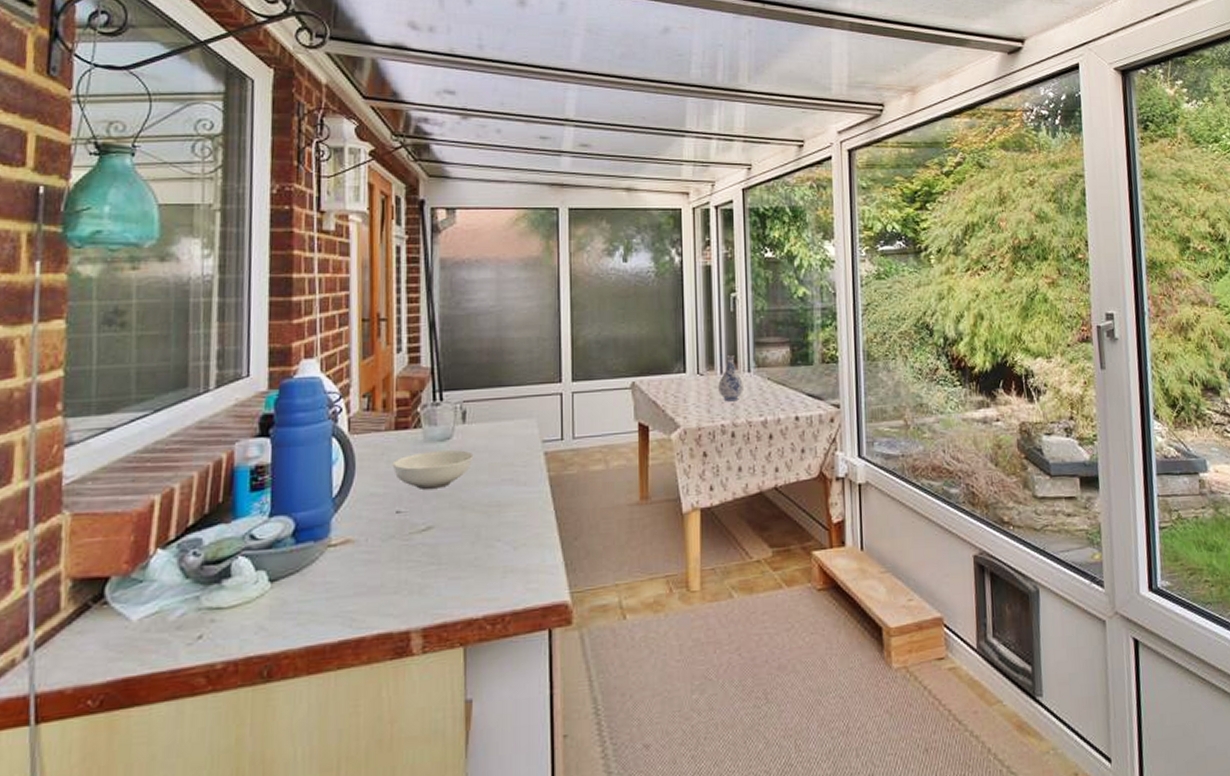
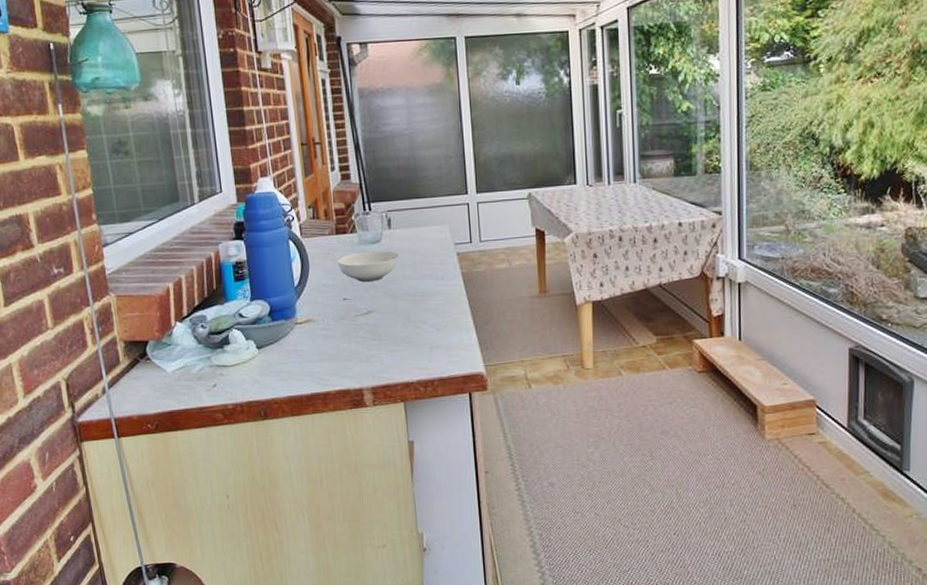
vase: present [718,355,743,402] -> none [606,168,630,210]

